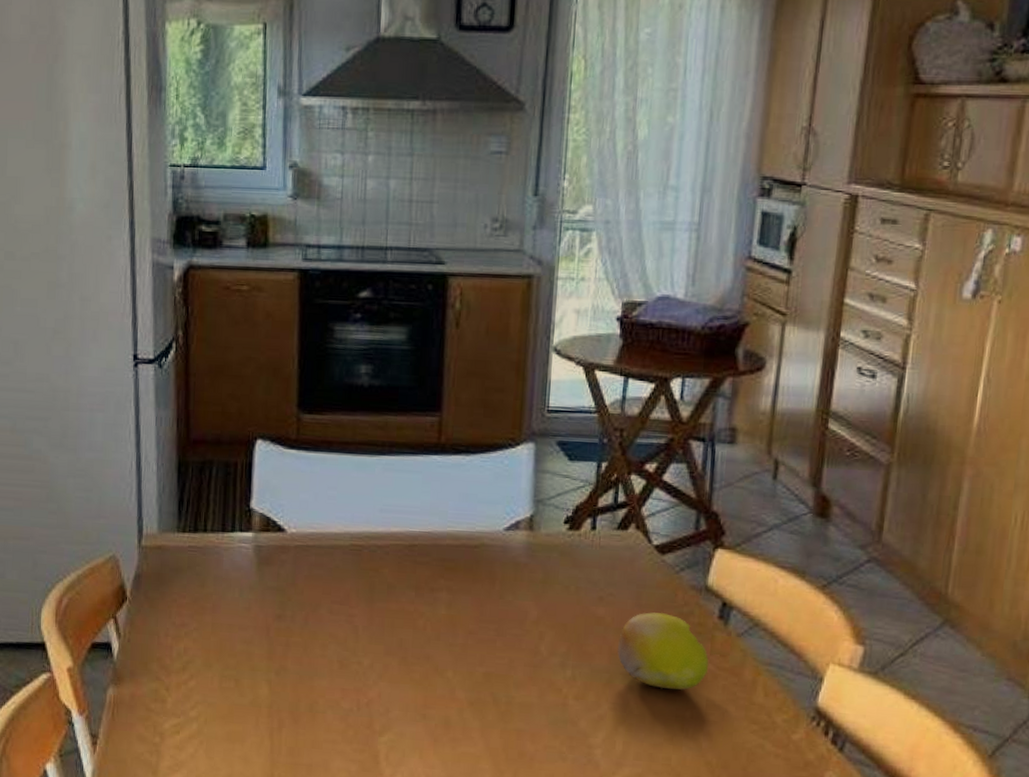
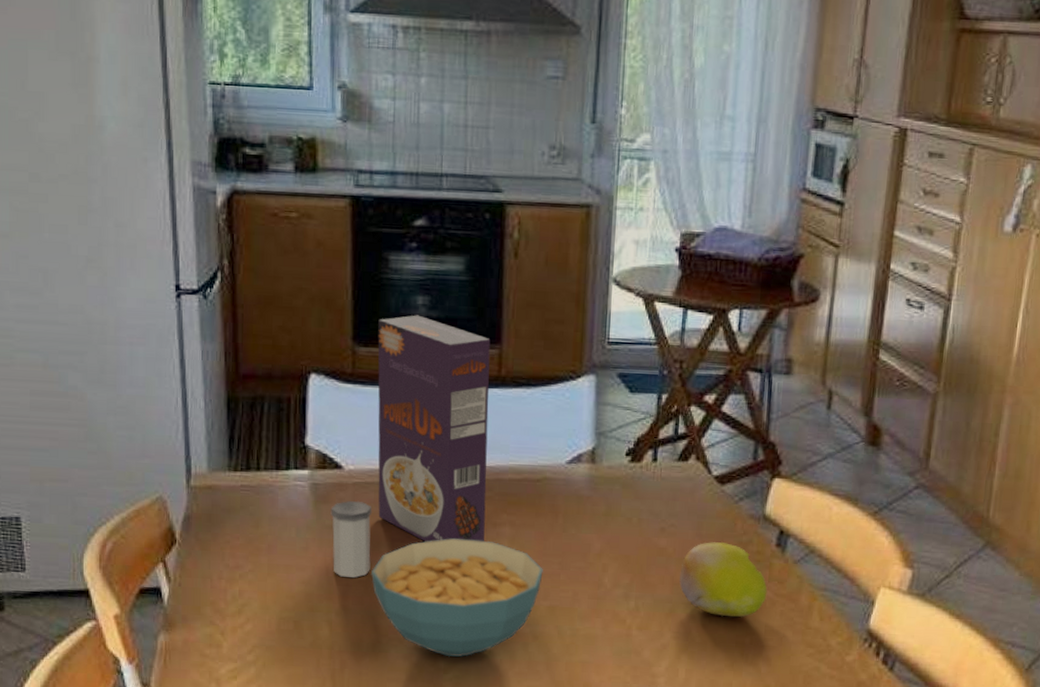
salt shaker: none [272,563,313,639] -> present [330,501,372,578]
cereal bowl: none [309,602,479,721] -> present [370,538,543,657]
cereal box: none [318,383,431,607] -> present [378,315,491,543]

